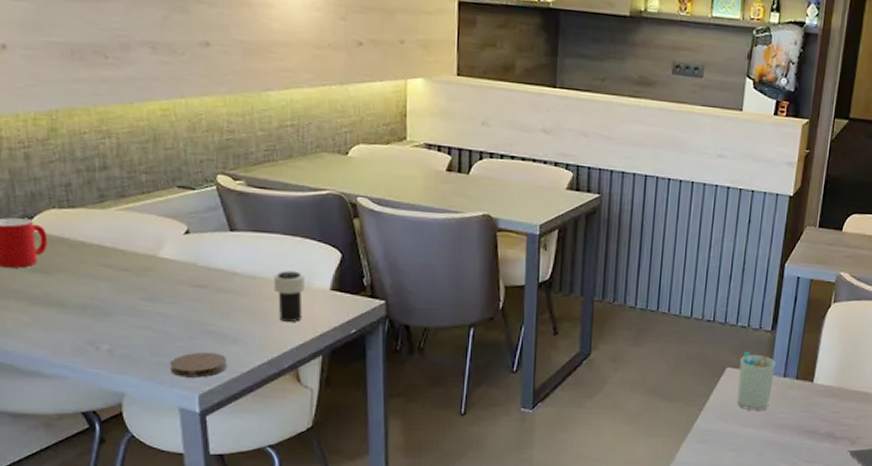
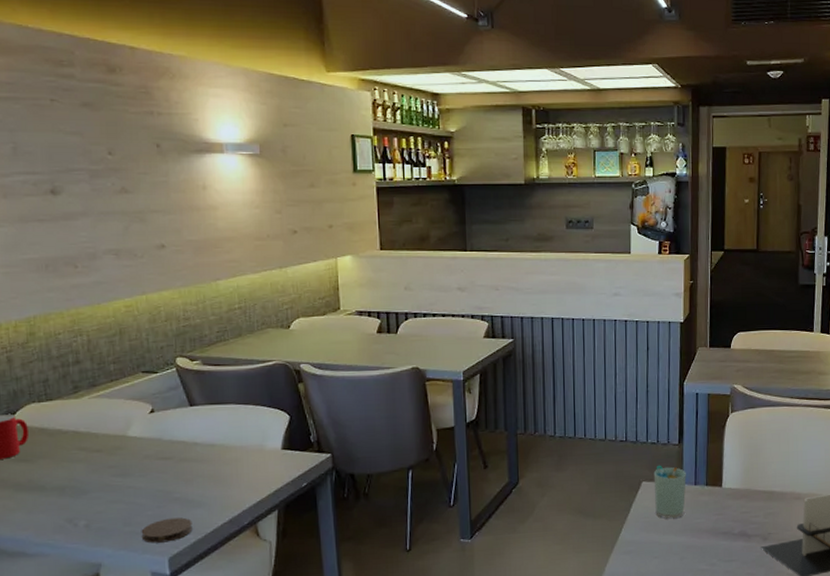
cup: present [273,270,306,322] -> none [230,436,260,482]

